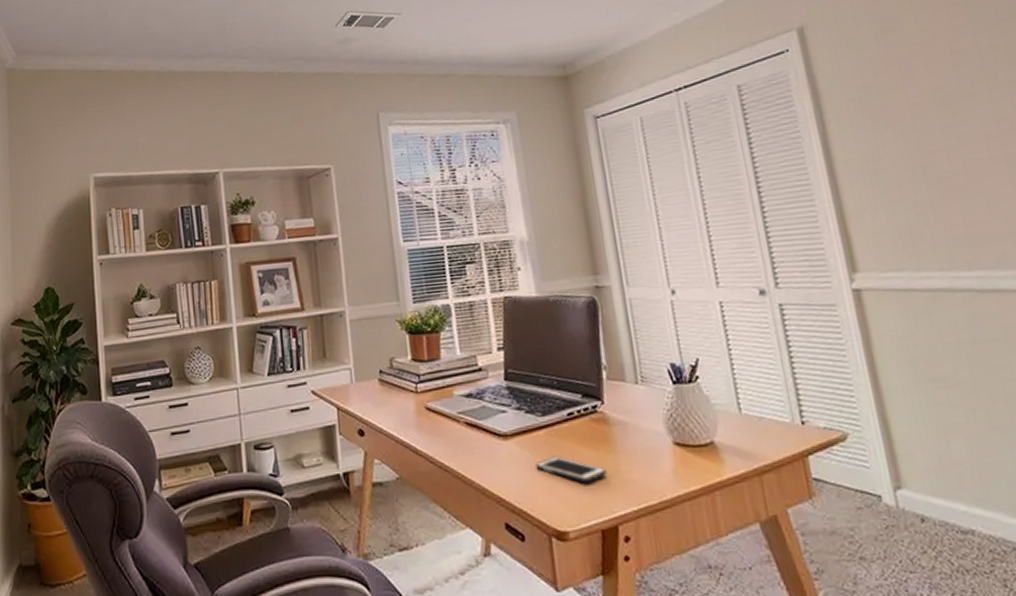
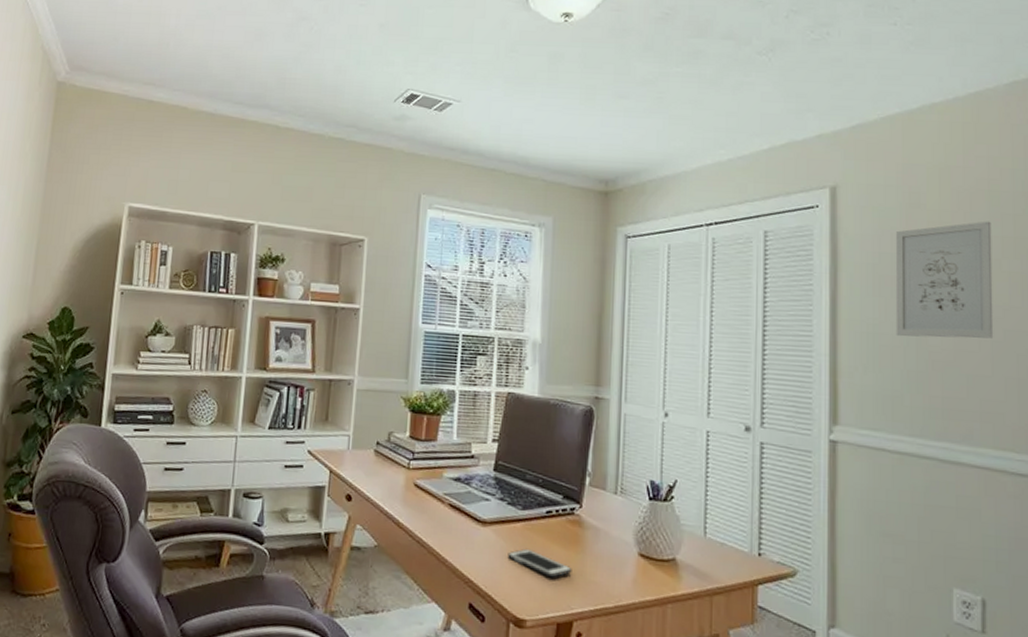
wall art: none [877,32,1006,169] -> present [895,221,994,339]

